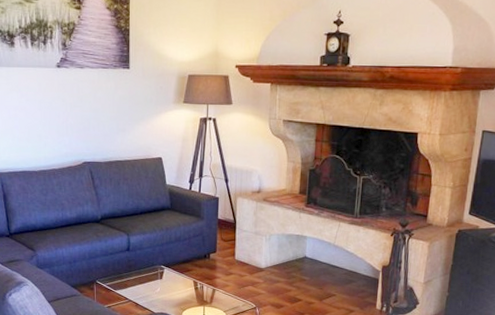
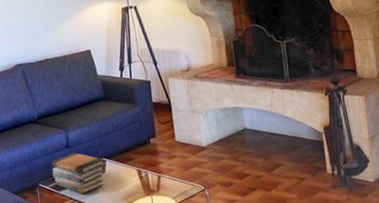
book stack: none [110,256,163,296] -> present [52,152,105,195]

